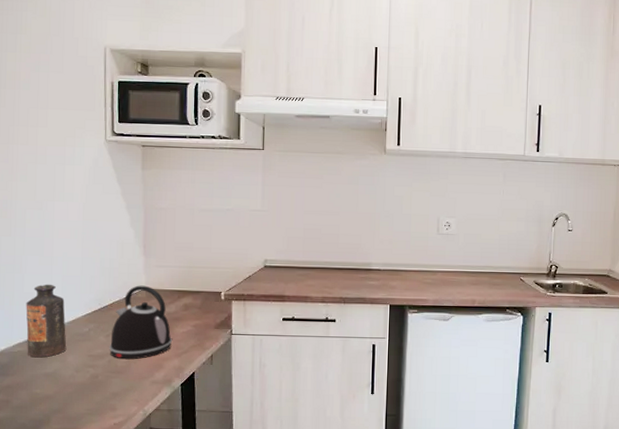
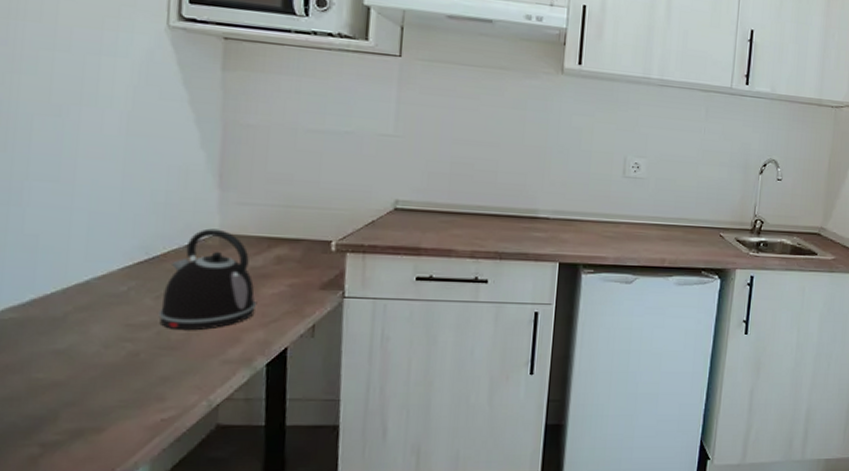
bottle: present [26,284,67,358] -> none [24,222,91,328]

